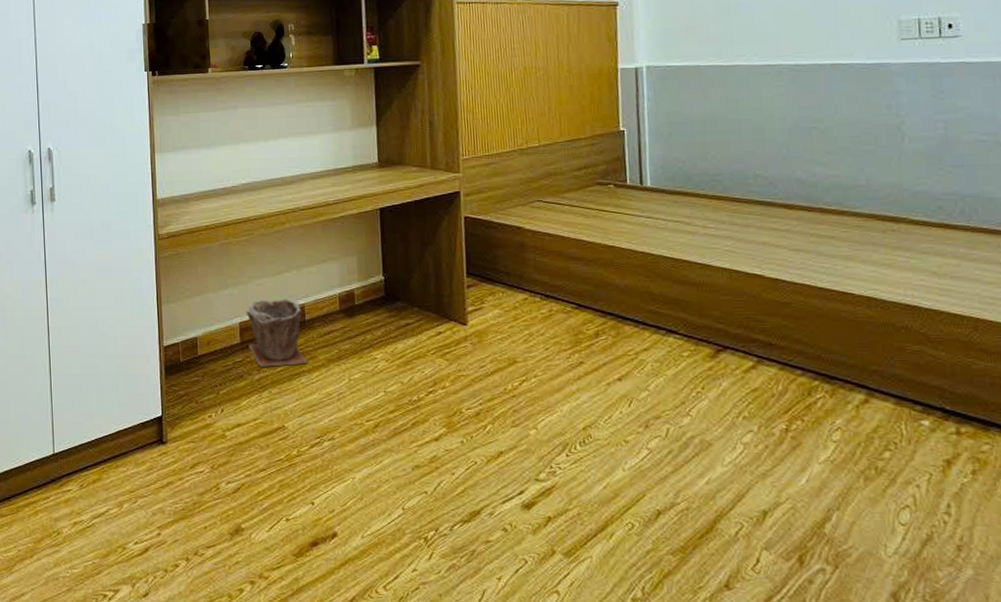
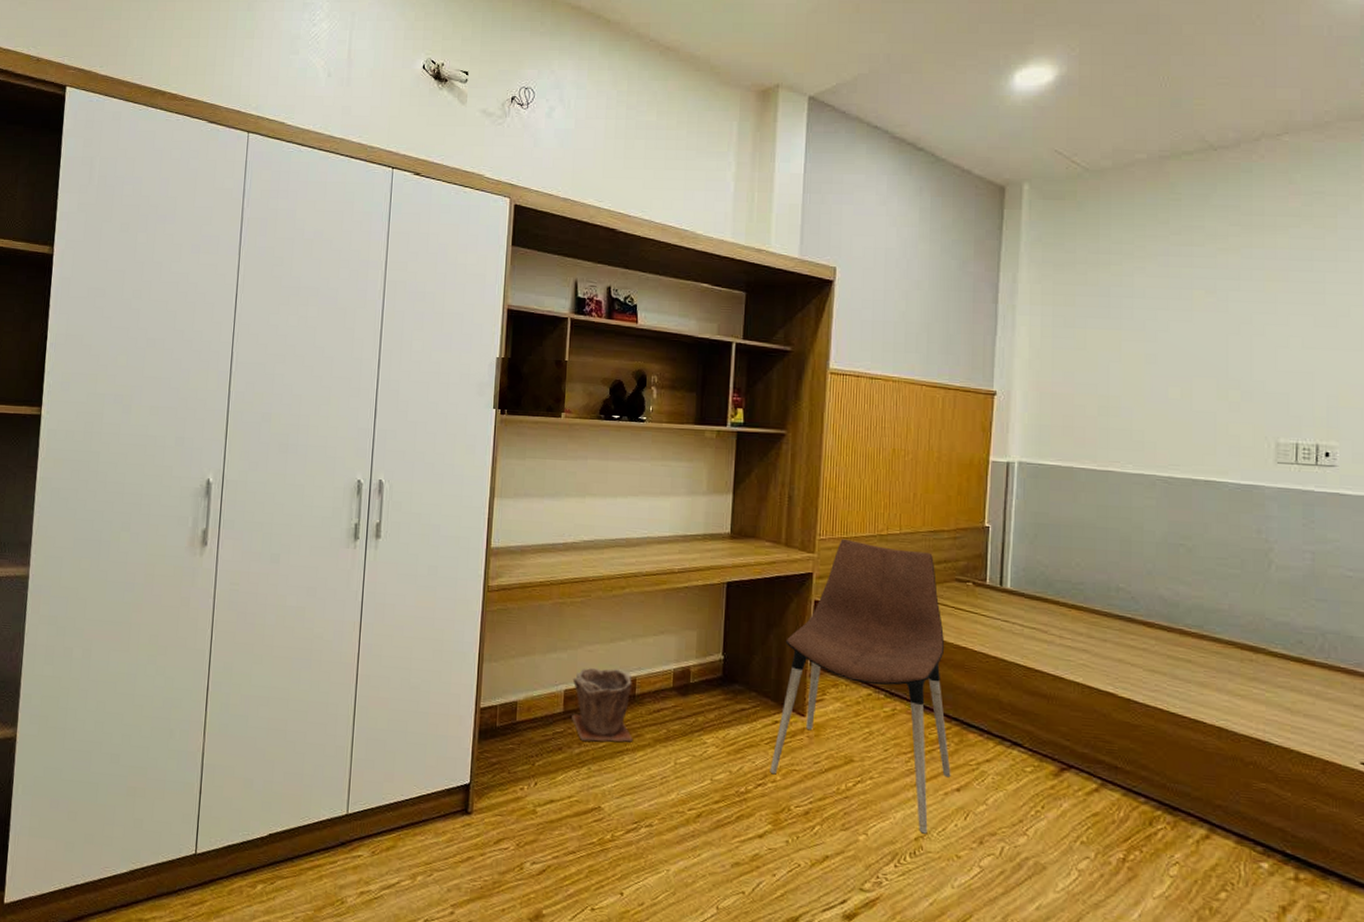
chair: none [438,156,611,423] -> present [770,538,951,834]

